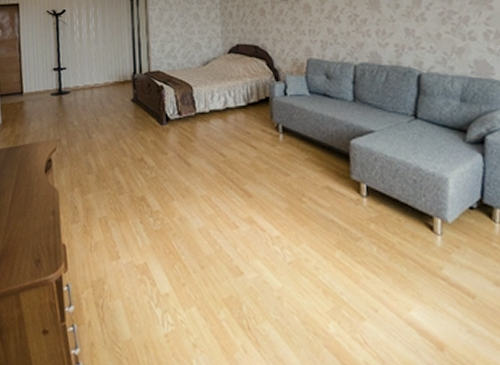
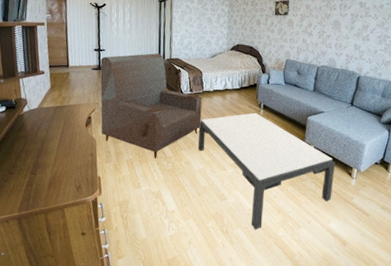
armchair: none [61,67,196,214] -> present [100,53,202,159]
coffee table: none [193,139,407,325] -> present [197,112,336,230]

